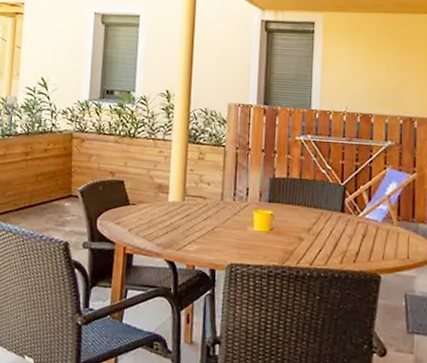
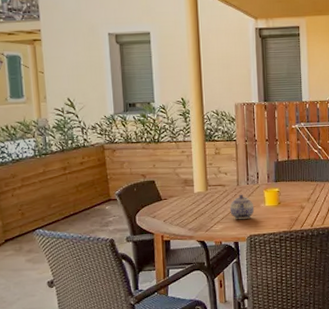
teapot: none [208,211,240,243] -> present [229,194,255,219]

